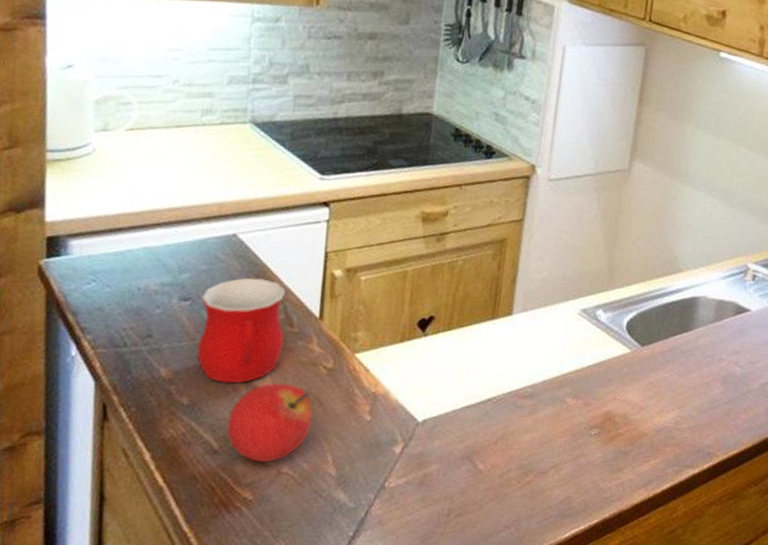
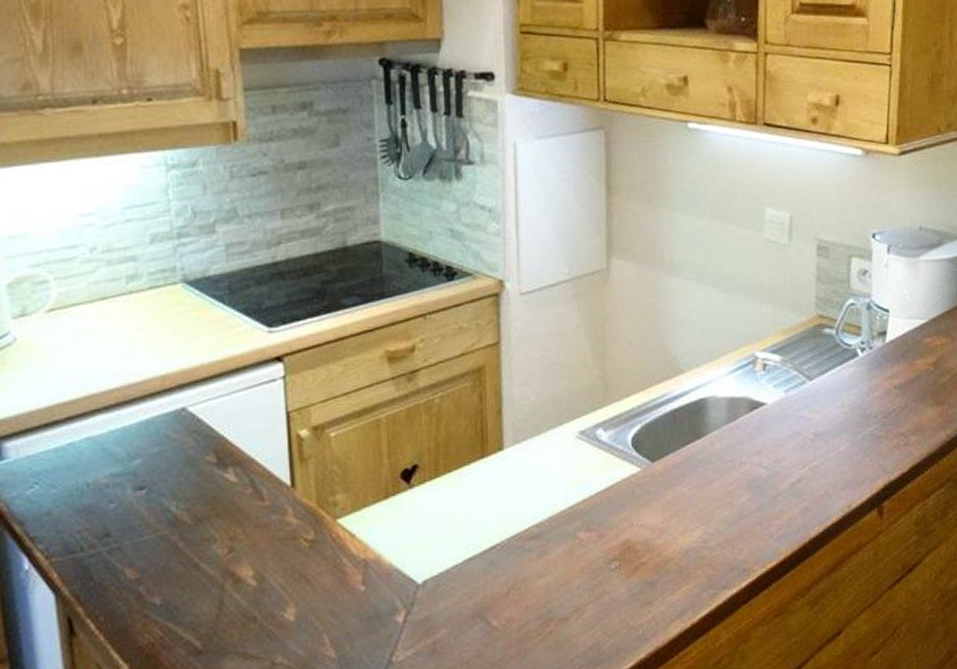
mug: present [197,278,285,384] -> none [158,452,257,575]
fruit: present [227,383,313,462] -> none [208,564,302,656]

